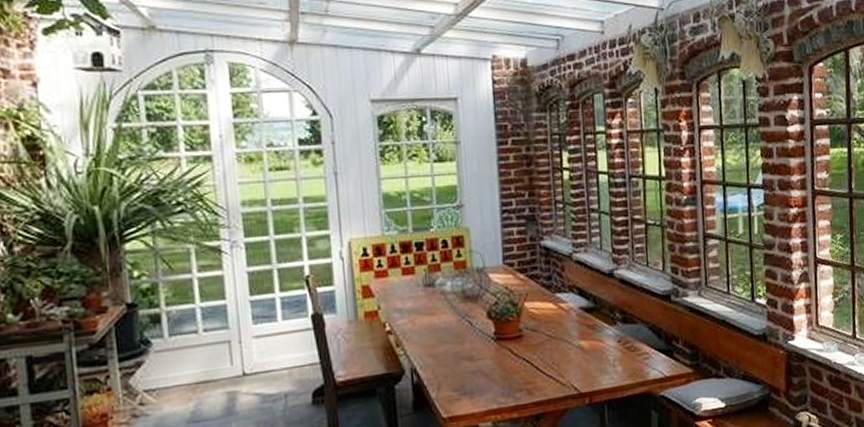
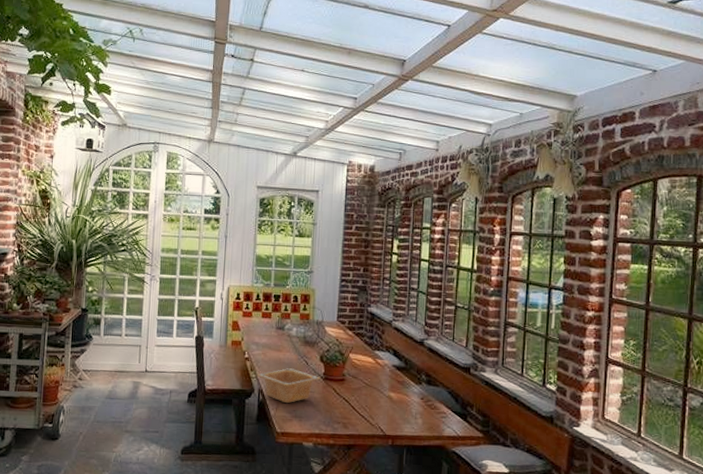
serving bowl: none [405,333,491,380] -> present [256,368,321,404]

